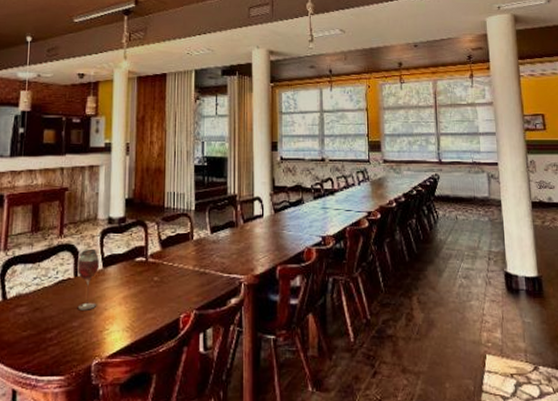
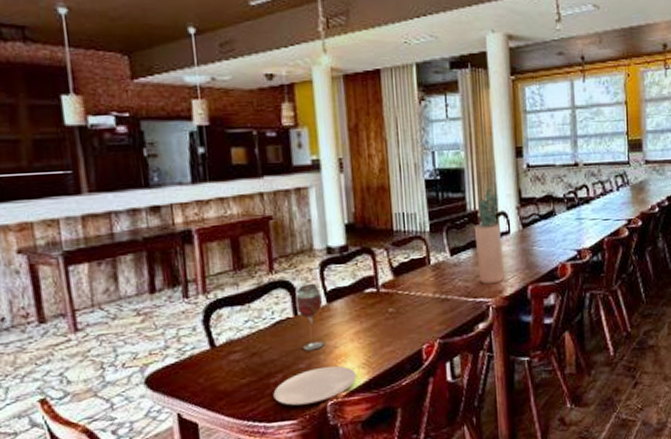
plate: none [47,326,120,362] -> present [273,365,356,406]
vase: none [233,173,256,262] -> present [475,185,504,285]

